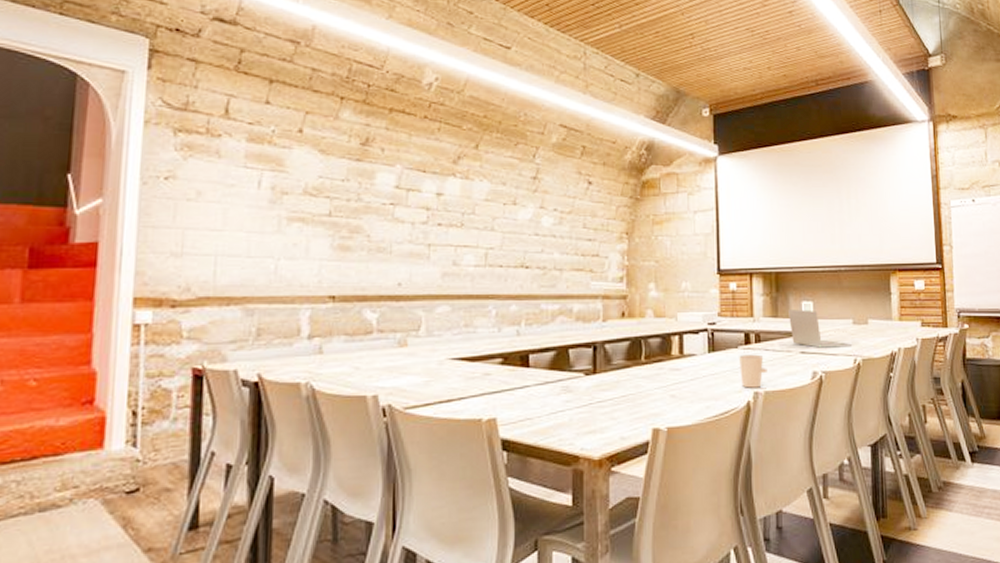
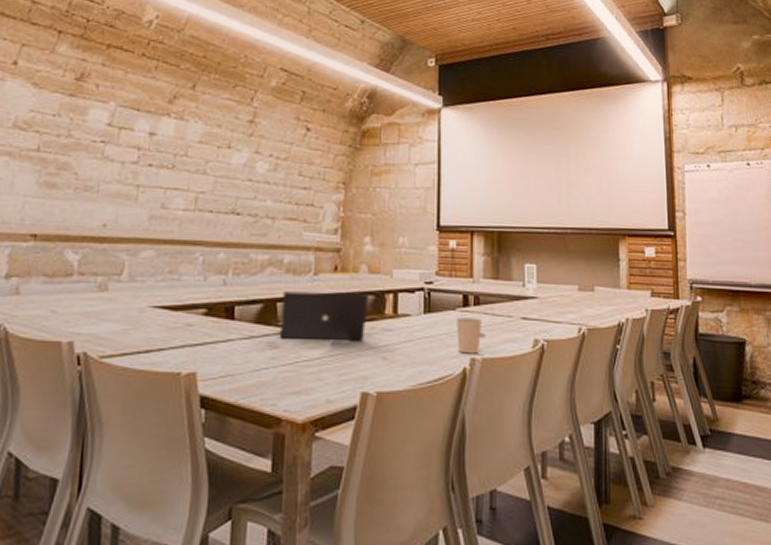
laptop: none [573,336,655,382] -> present [279,291,368,340]
laptop: present [788,308,852,348] -> none [510,270,576,315]

